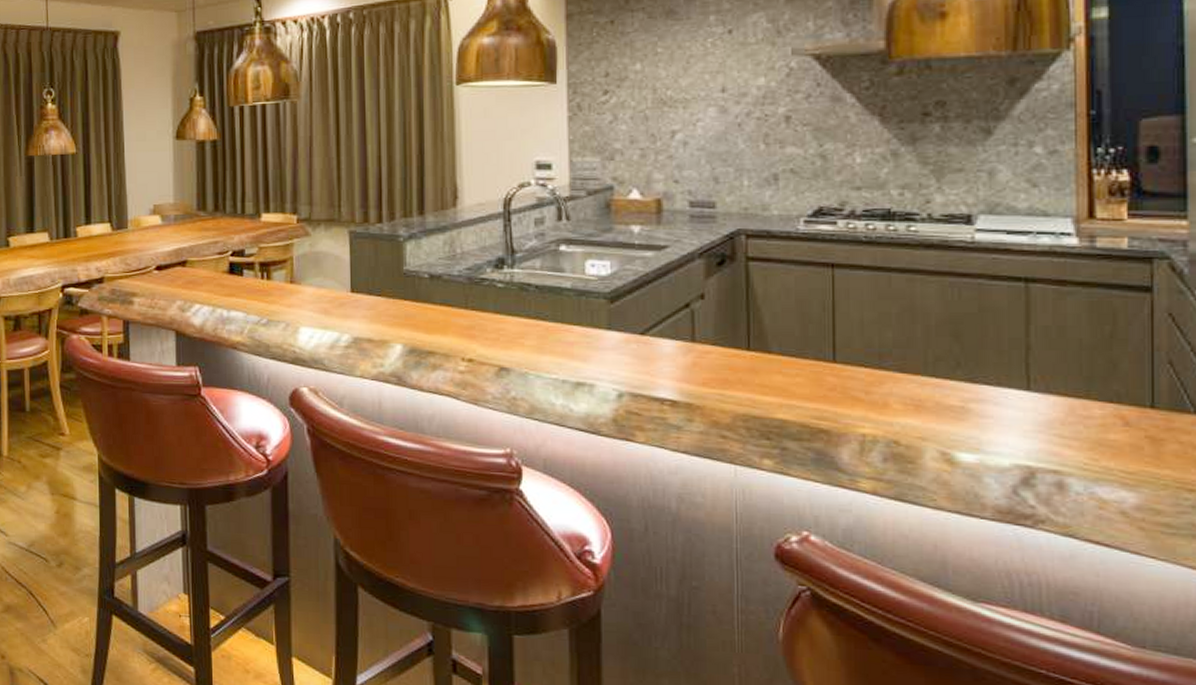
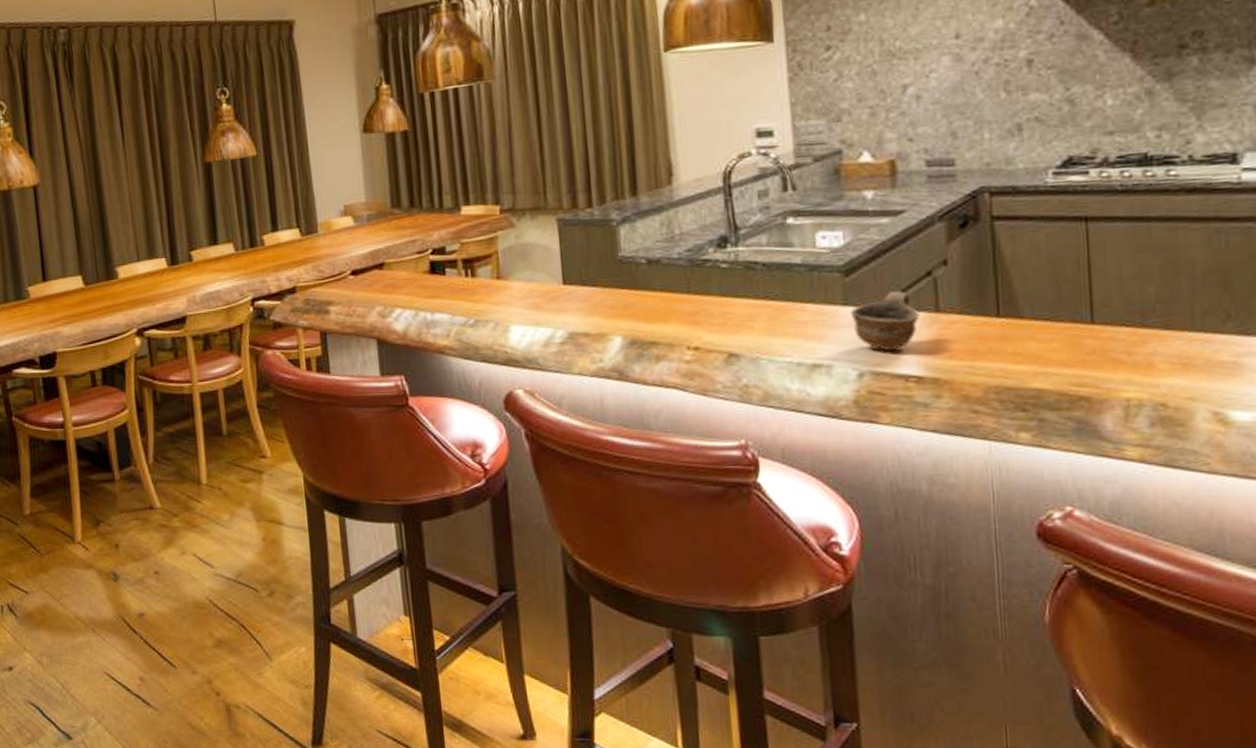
cup: none [613,320,677,375] -> present [850,291,920,351]

